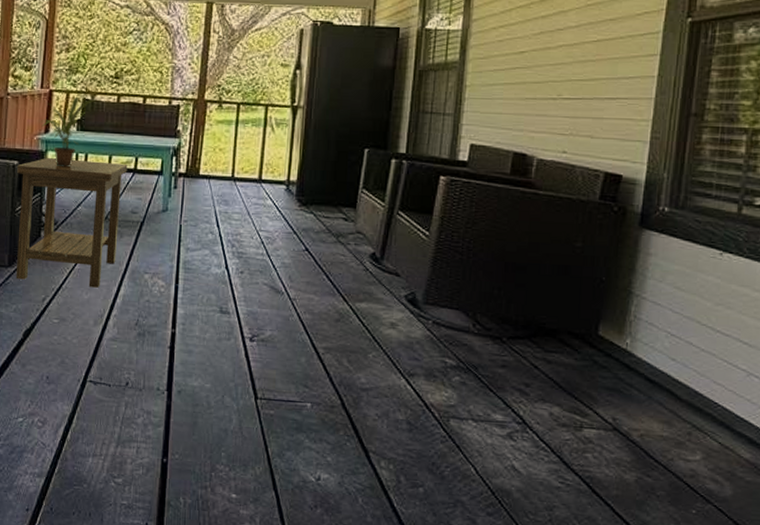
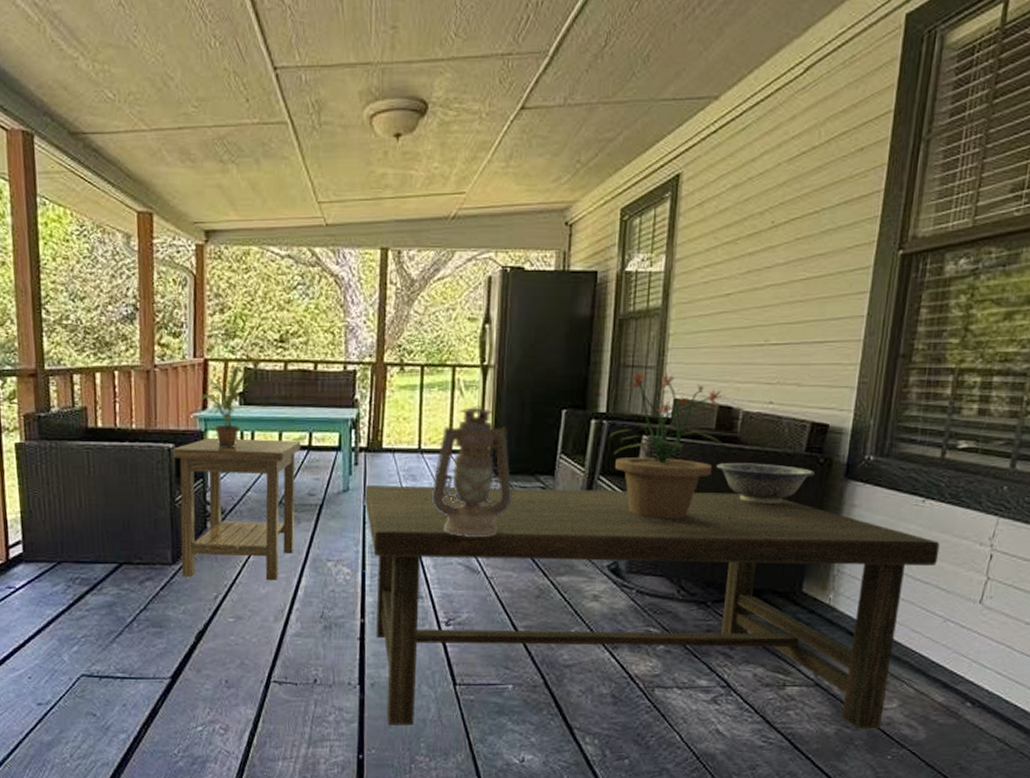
coffee table: none [182,207,740,480] -> present [365,485,940,729]
lantern: none [241,141,316,261] -> present [431,405,512,537]
potted plant: none [407,116,523,256] -> present [608,370,728,519]
decorative bowl: none [511,206,609,248] -> present [716,463,814,505]

